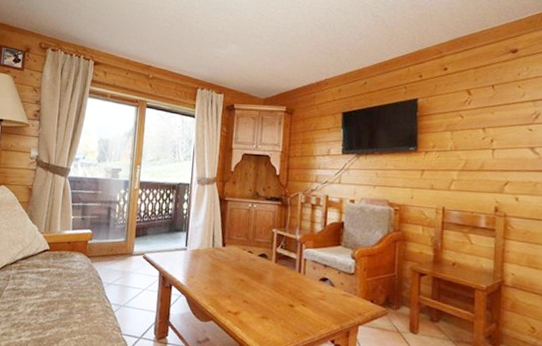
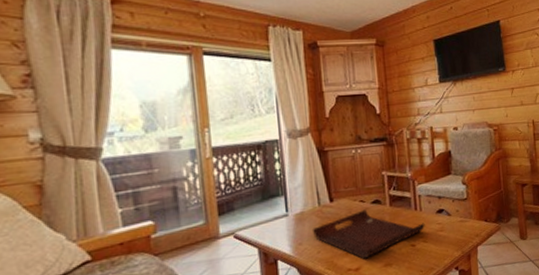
serving tray: none [203,260,306,306] -> present [311,209,425,259]

